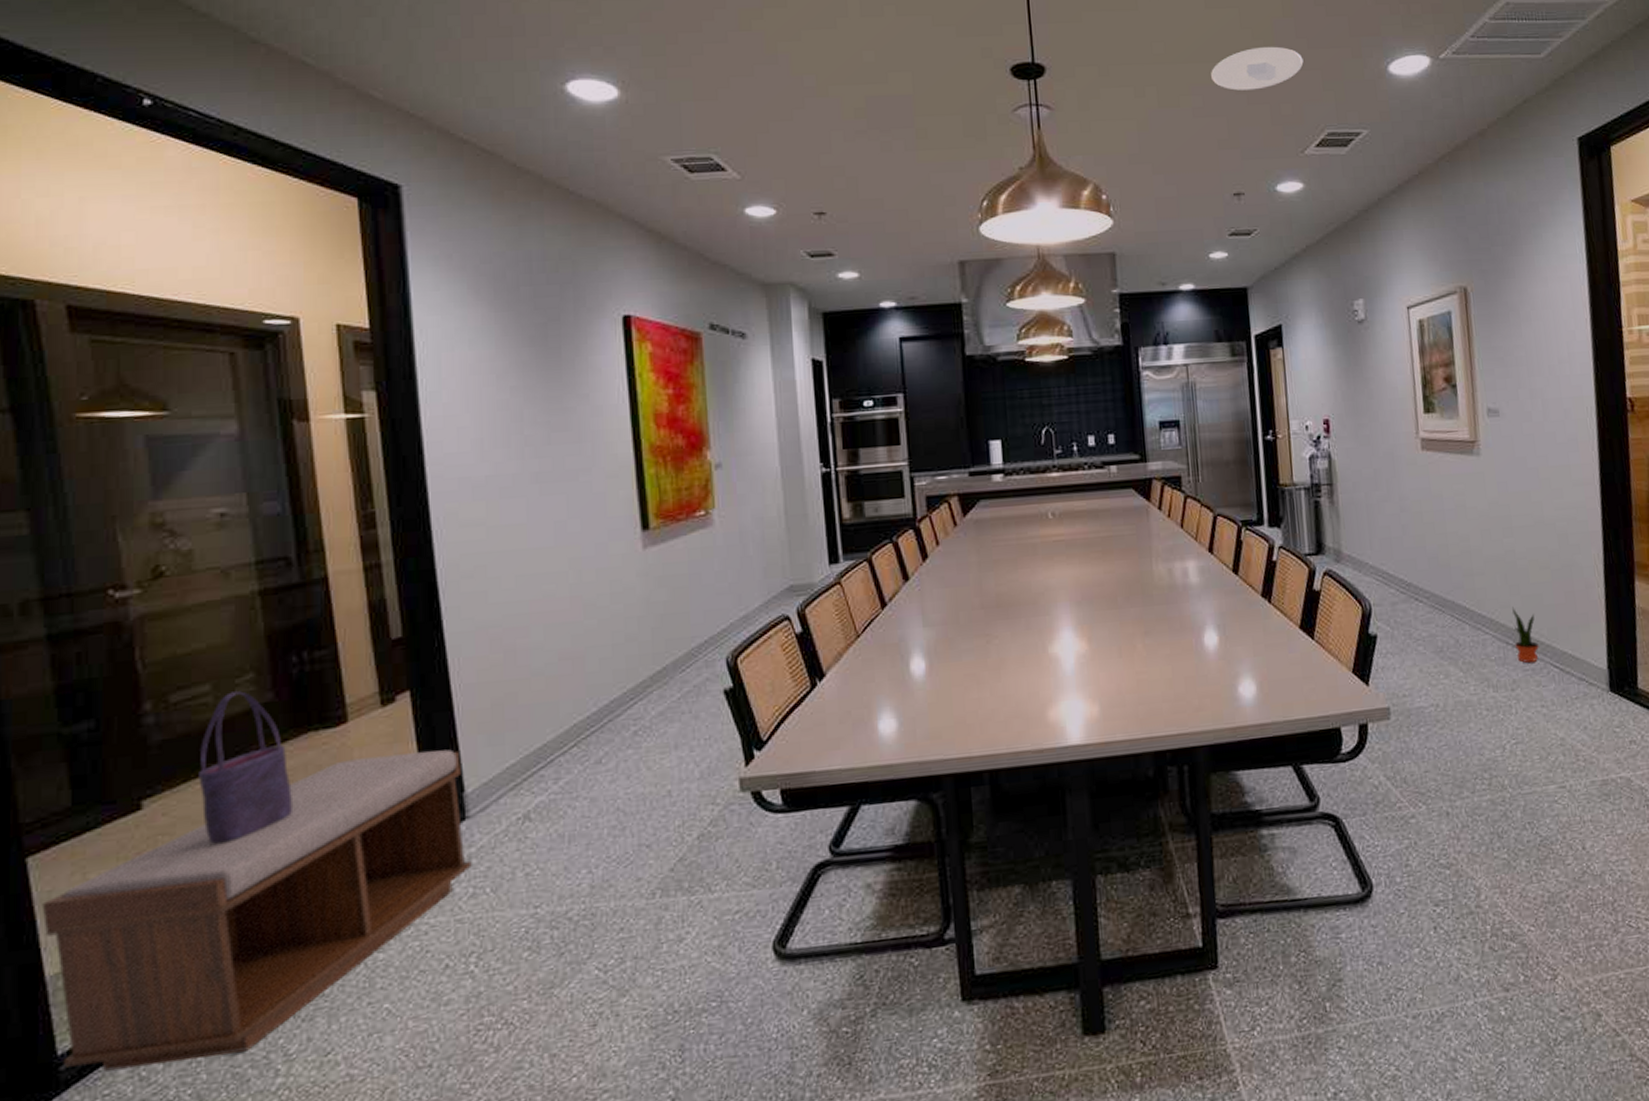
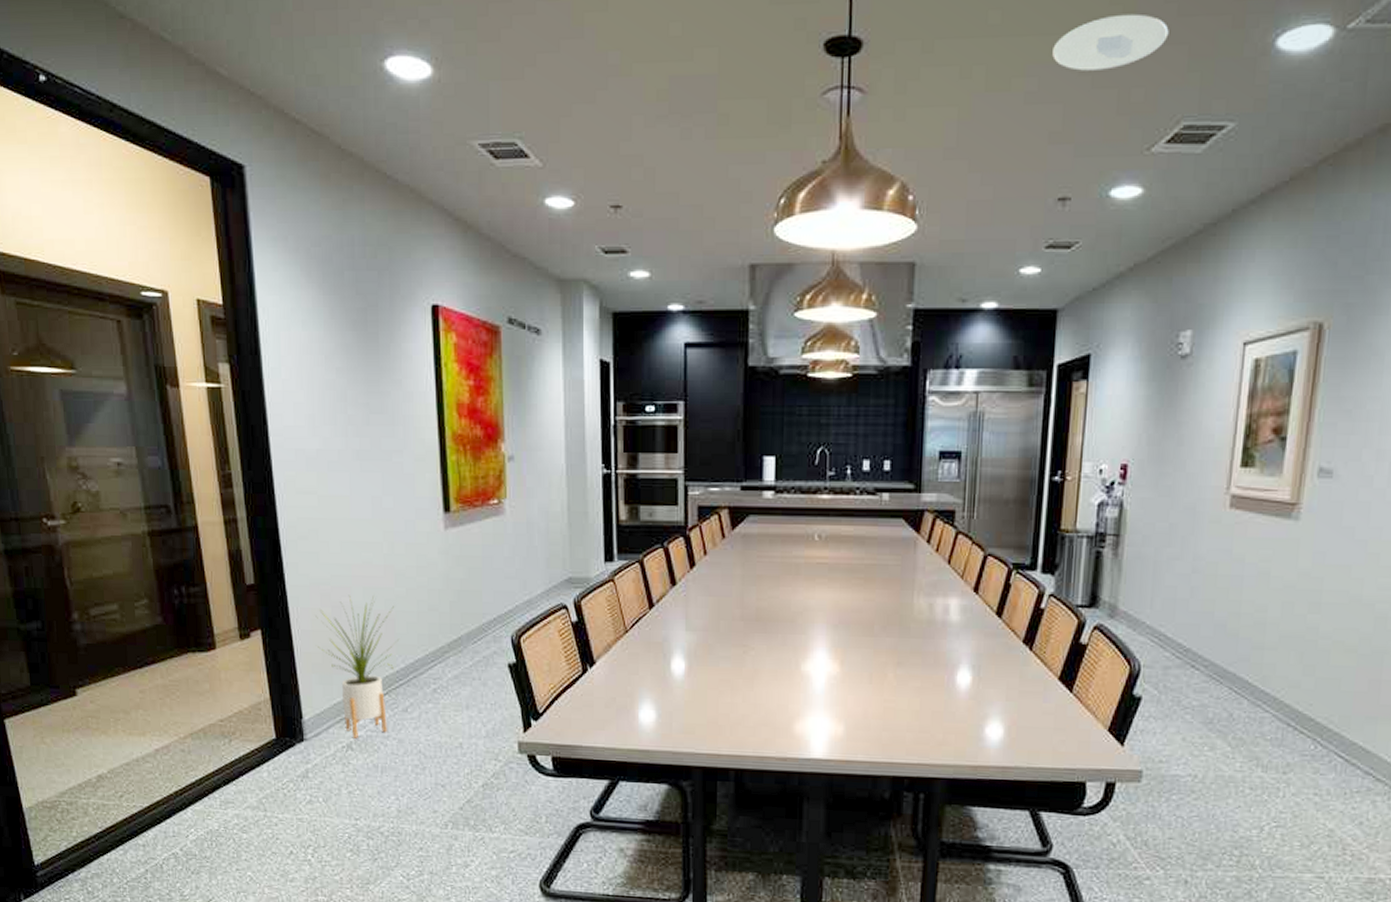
bench: present [42,749,472,1072] -> none [17,679,309,887]
tote bag: present [199,691,292,844] -> none [113,613,179,731]
house plant: none [483,632,591,806] -> present [316,595,400,739]
potted plant: present [1512,606,1539,664] -> none [1297,687,1327,749]

